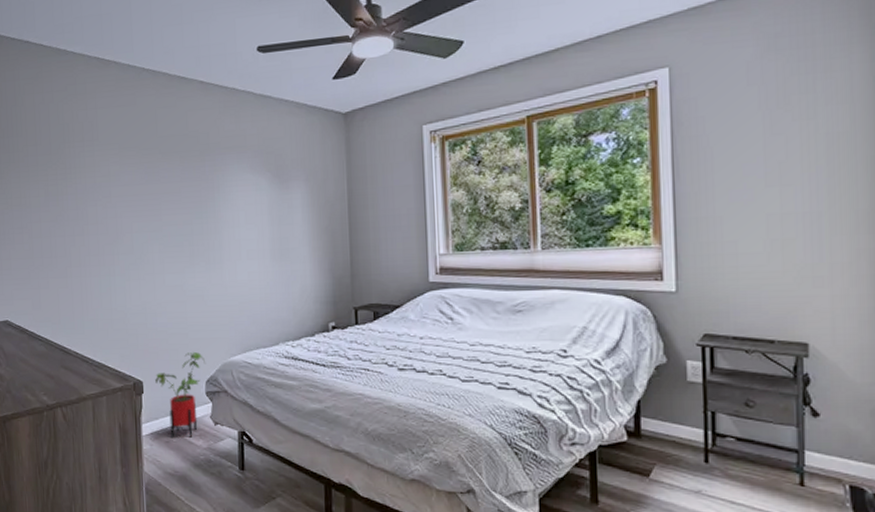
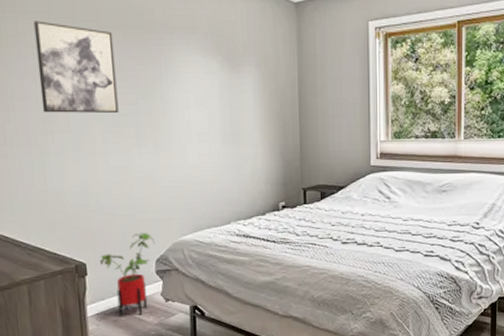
wall art: none [107,151,175,236] -> present [33,21,119,113]

